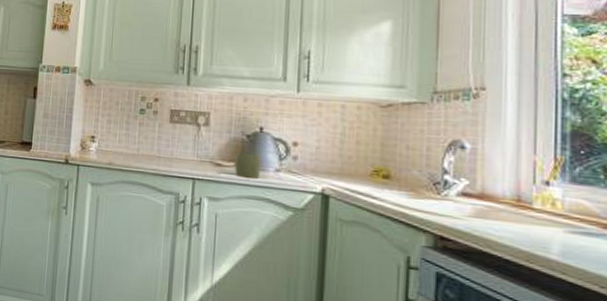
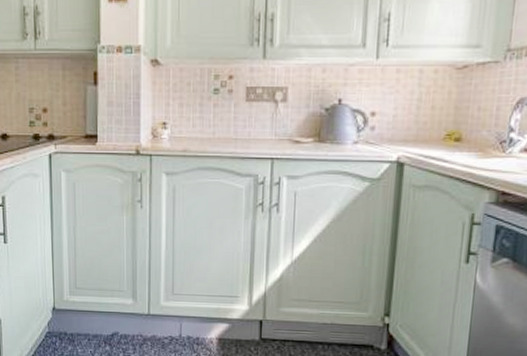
mug: present [235,152,262,180] -> none [313,127,340,154]

